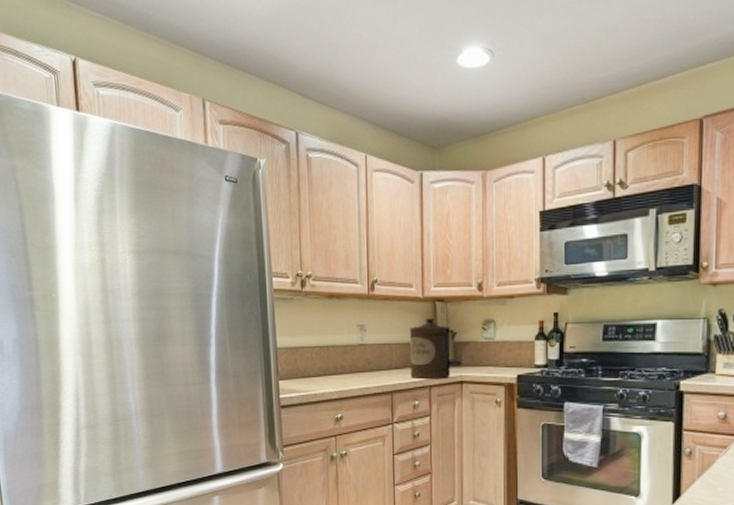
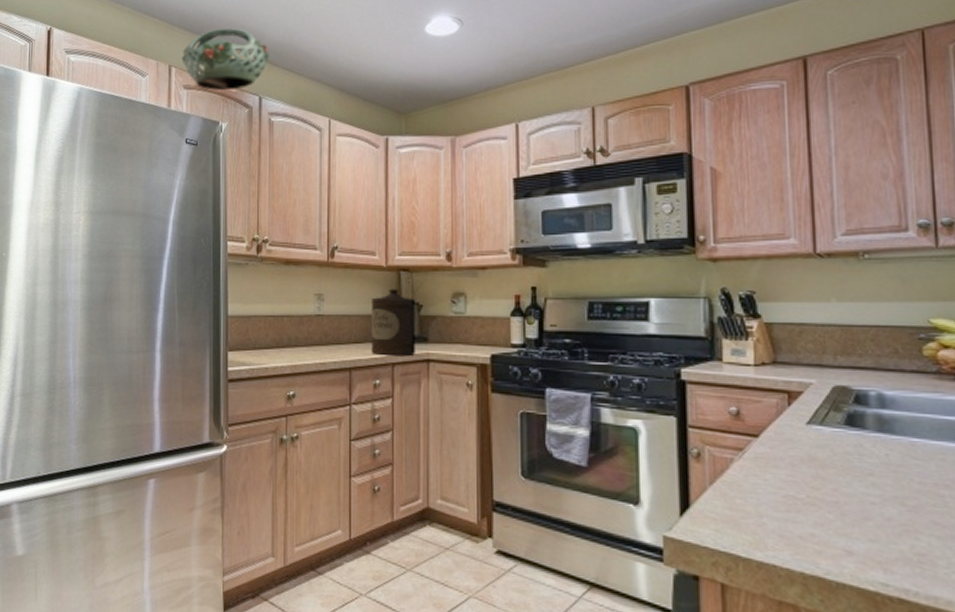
decorative basket: none [215,59,304,126] -> present [182,28,270,91]

